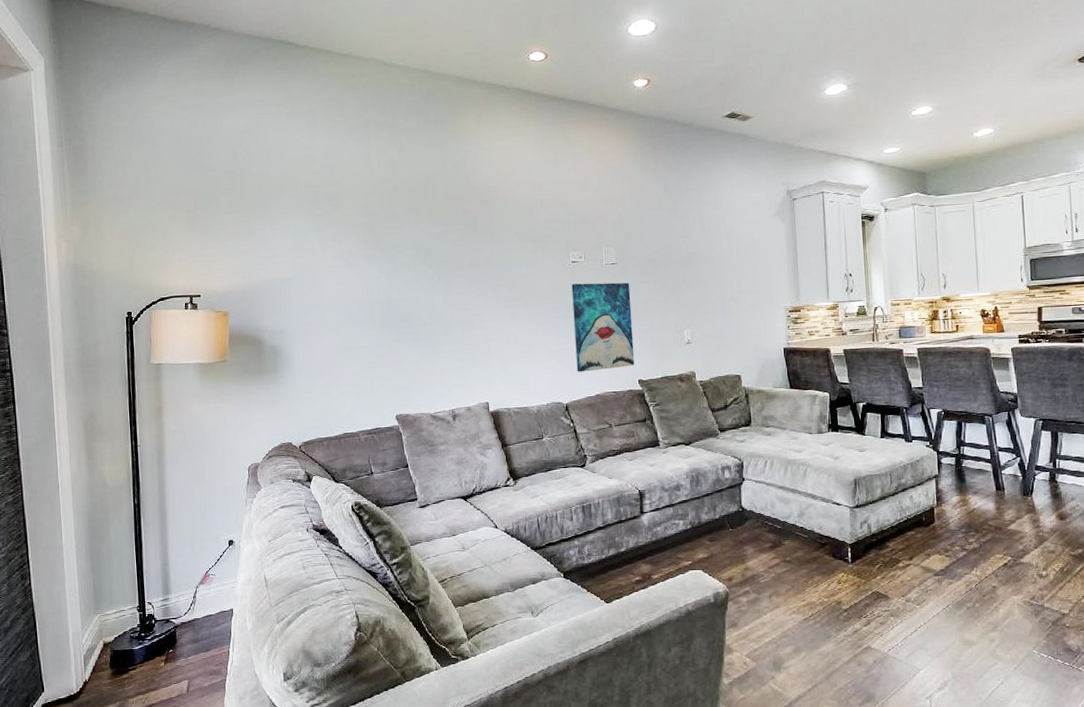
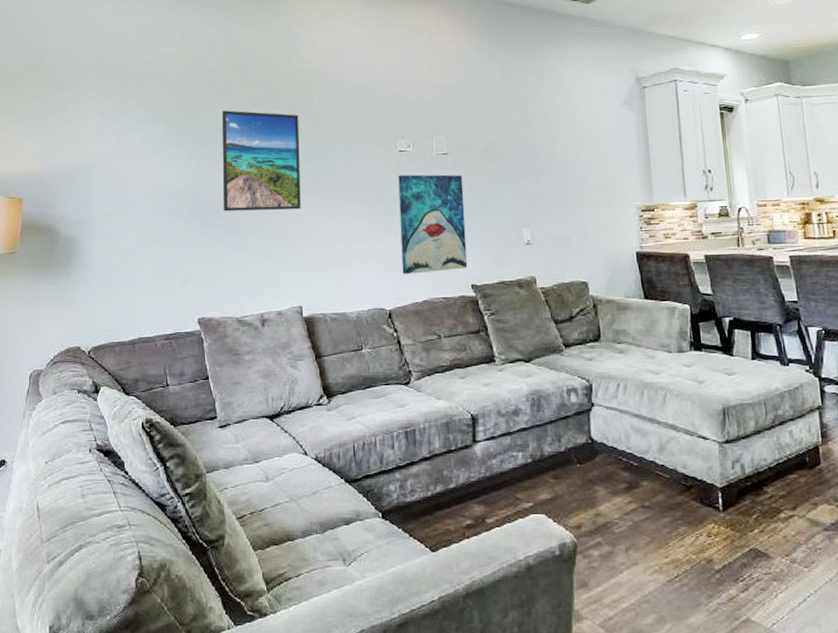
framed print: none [407,227,484,320] -> present [221,110,301,212]

